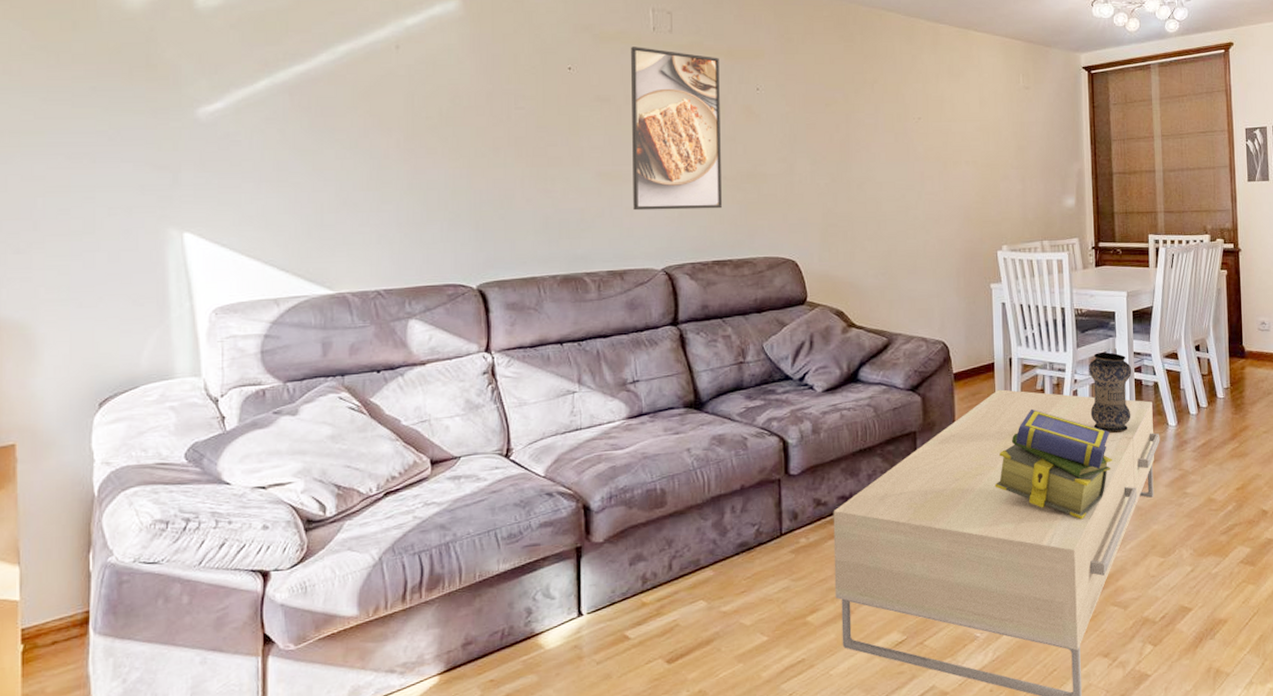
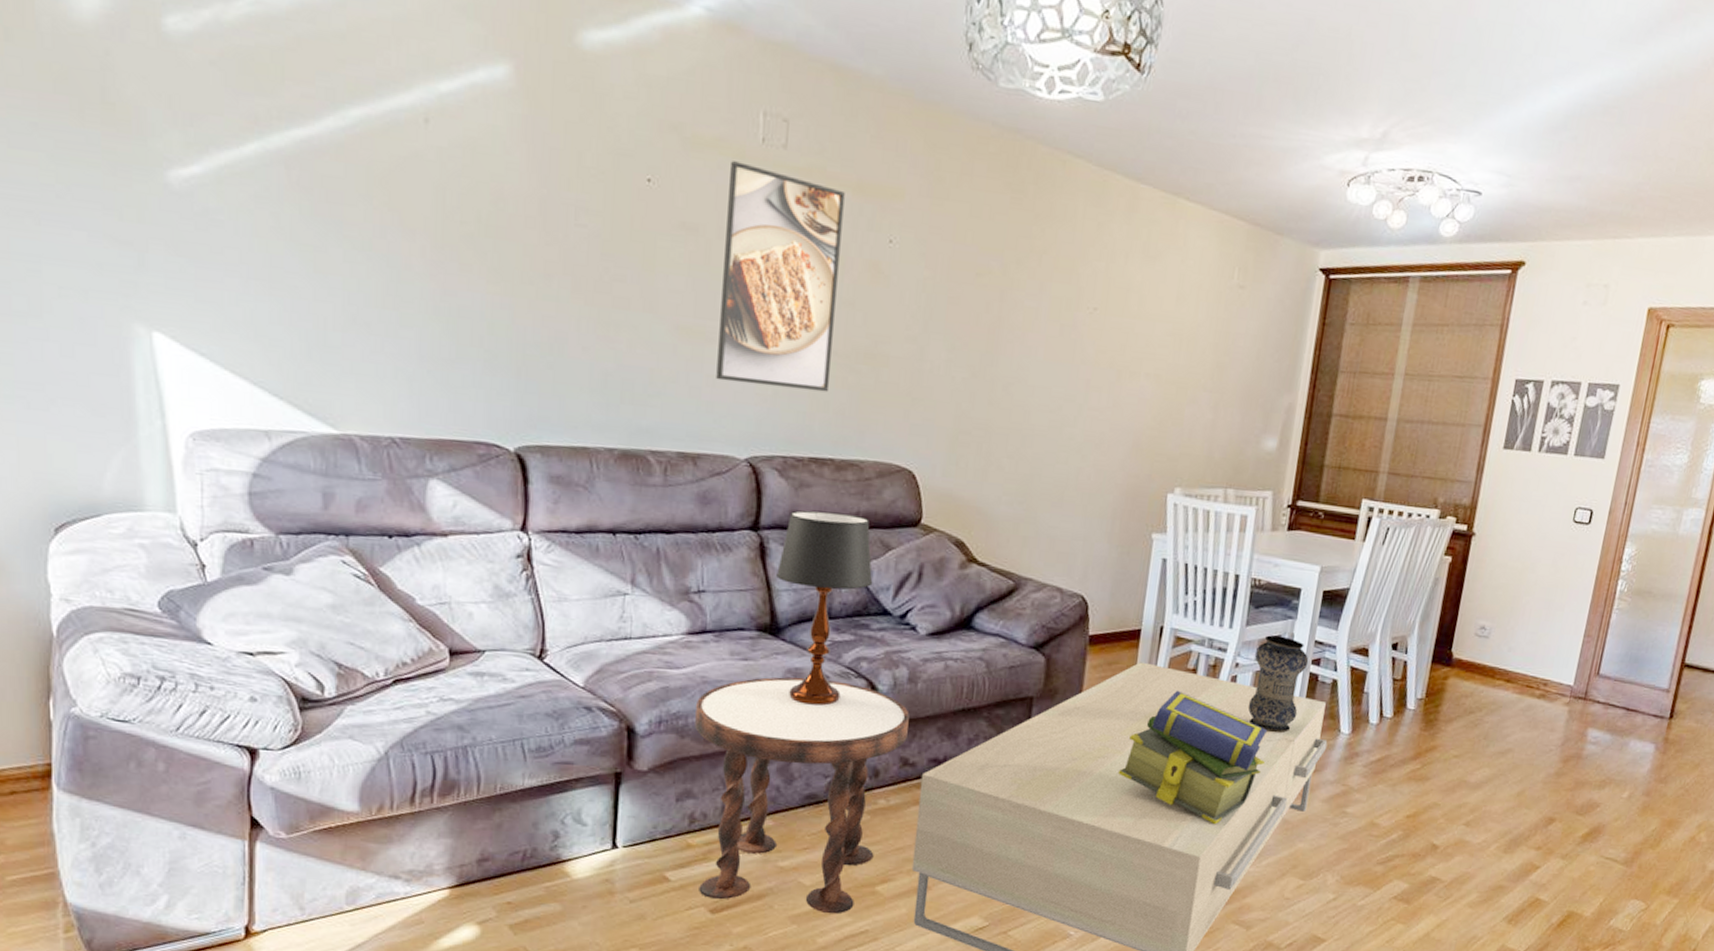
side table: none [640,441,817,650] -> present [695,677,910,915]
table lamp: none [695,301,774,465] -> present [775,510,873,706]

